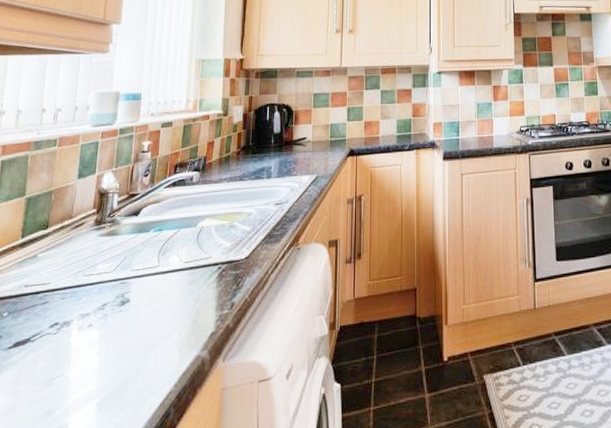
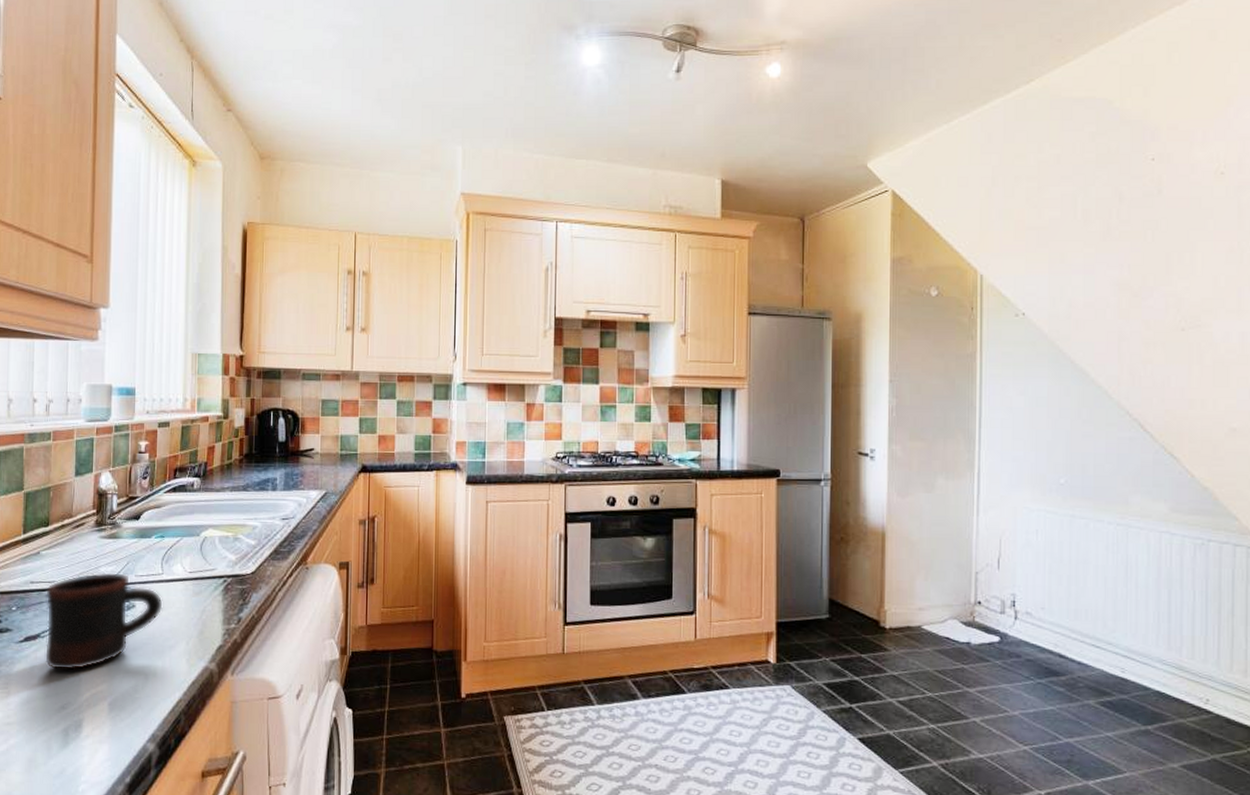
mug: none [32,268,158,374] -> present [44,572,163,671]

